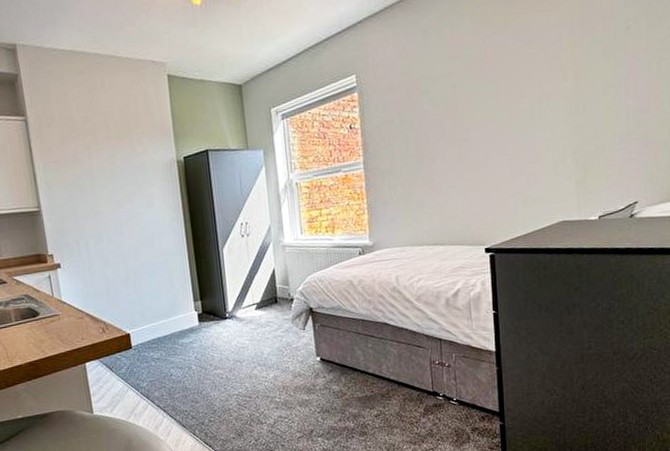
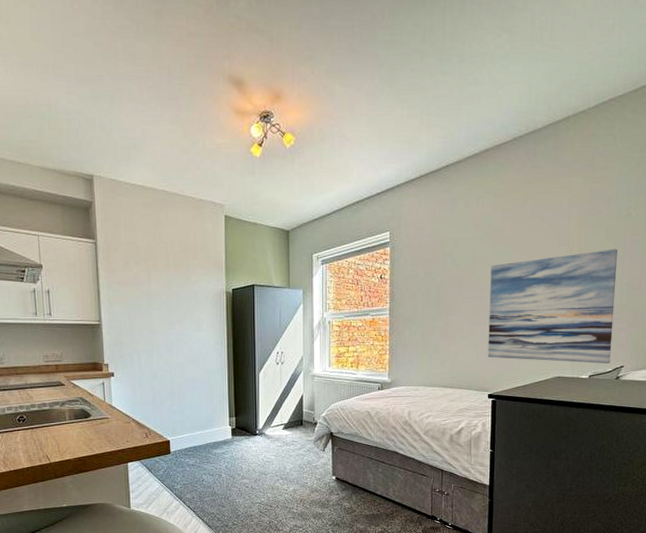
wall art: none [475,68,622,207] -> present [487,249,618,365]

